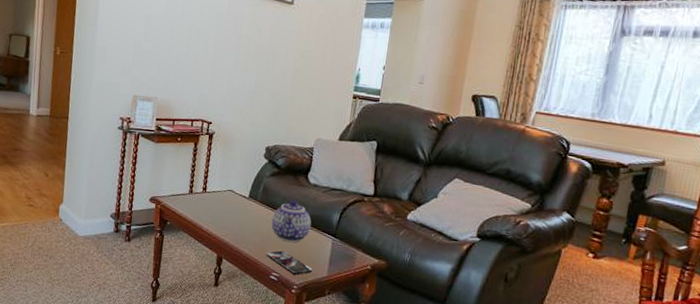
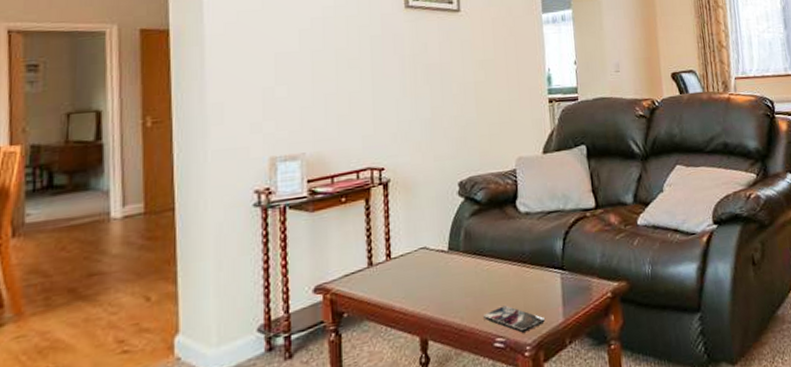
teapot: present [271,199,312,243] -> none [482,237,532,293]

